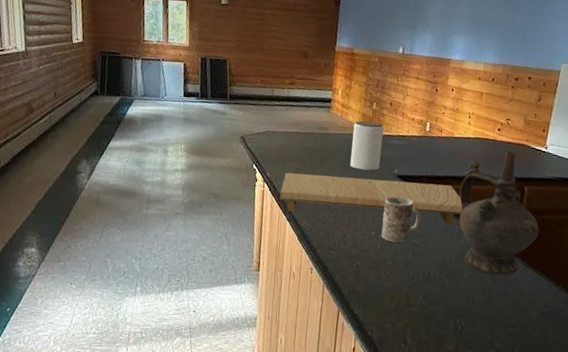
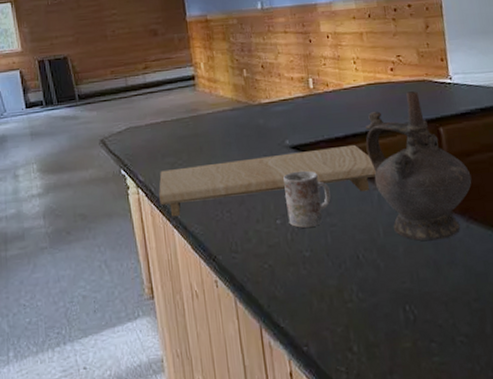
jar: present [350,120,384,171] -> none [226,90,268,150]

